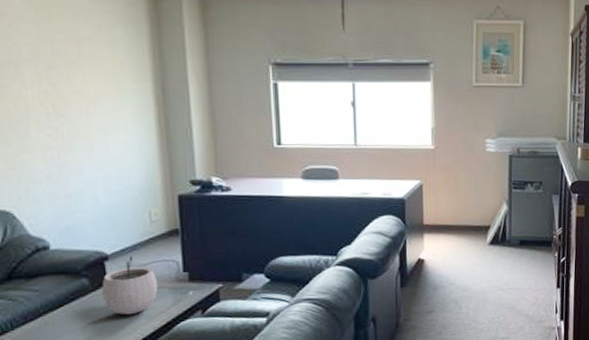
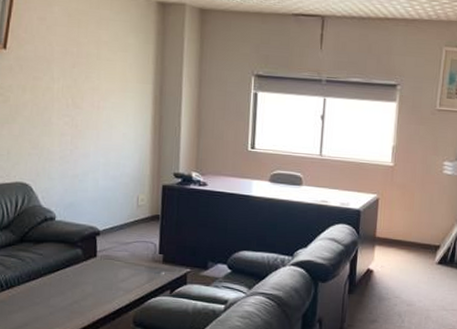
plant pot: present [101,256,158,315] -> none [91,234,137,286]

